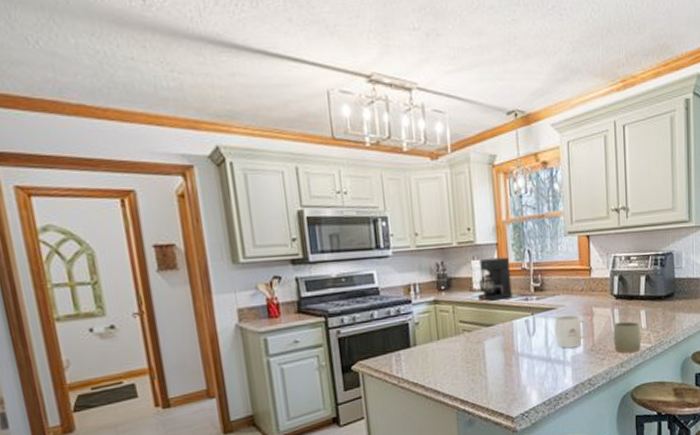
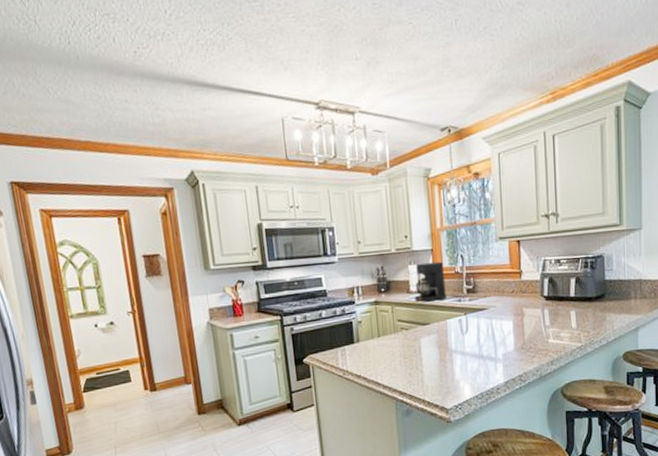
mug: present [555,314,591,349] -> none [486,315,521,347]
mug: present [613,321,641,353] -> none [543,321,572,352]

